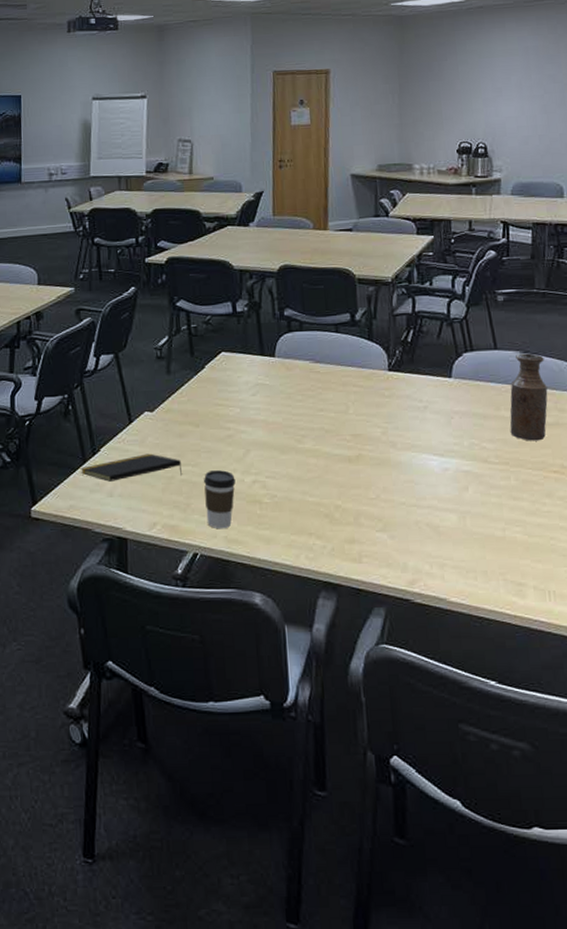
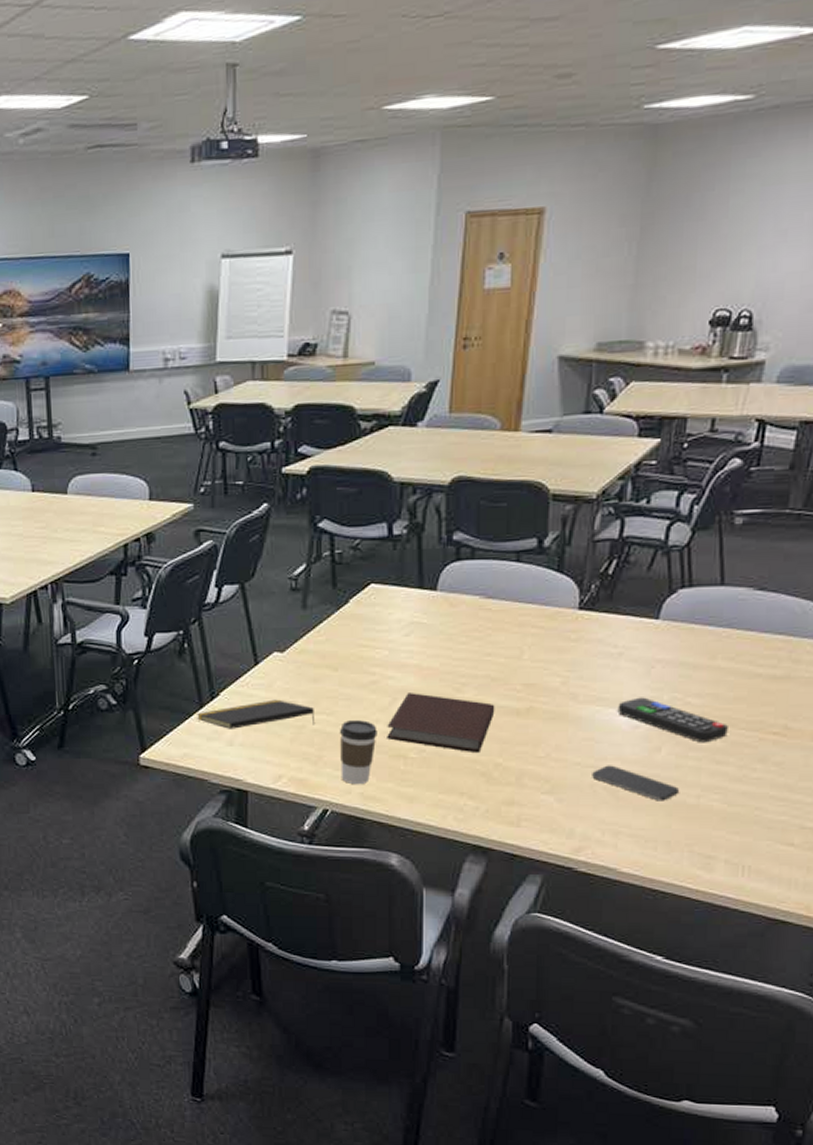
notebook: none [243,444,331,496] -> present [387,693,495,752]
smartphone: none [415,504,487,535] -> present [592,765,679,801]
remote control: none [429,443,519,482] -> present [617,697,728,743]
bottle: present [509,353,548,441] -> none [725,590,785,697]

